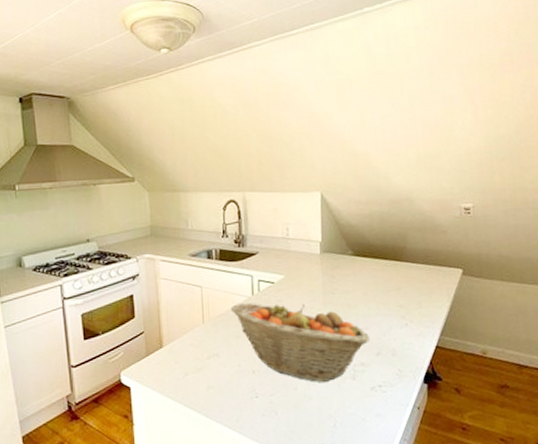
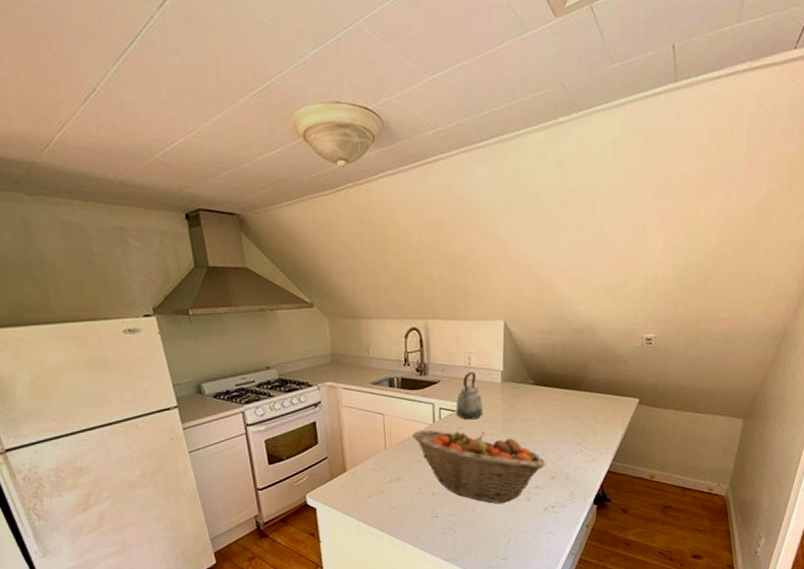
kettle: none [275,243,303,292] -> present [456,372,484,420]

